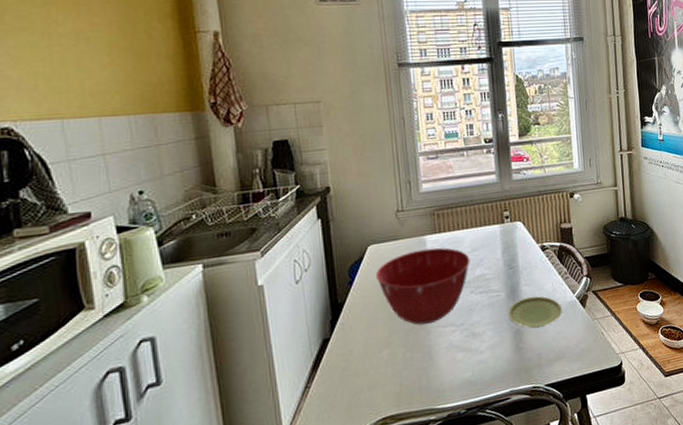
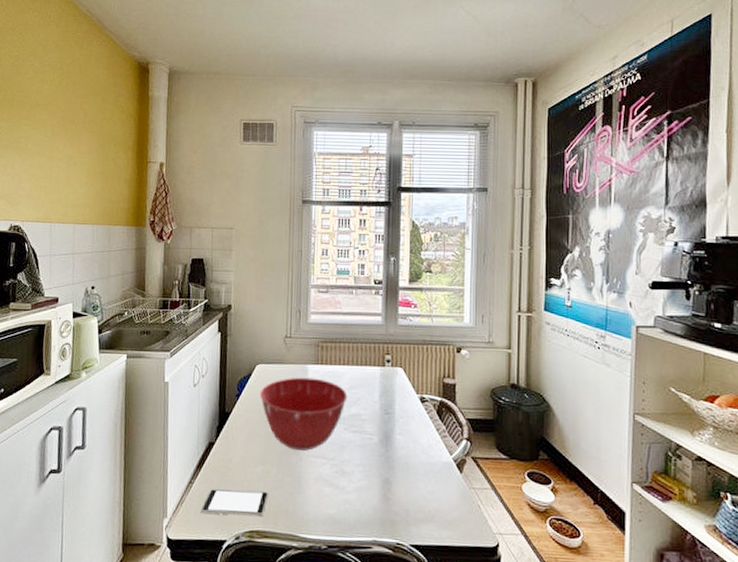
smartphone: none [322,374,399,415] -> present [200,489,269,517]
plate: present [508,296,563,329] -> none [379,448,437,482]

